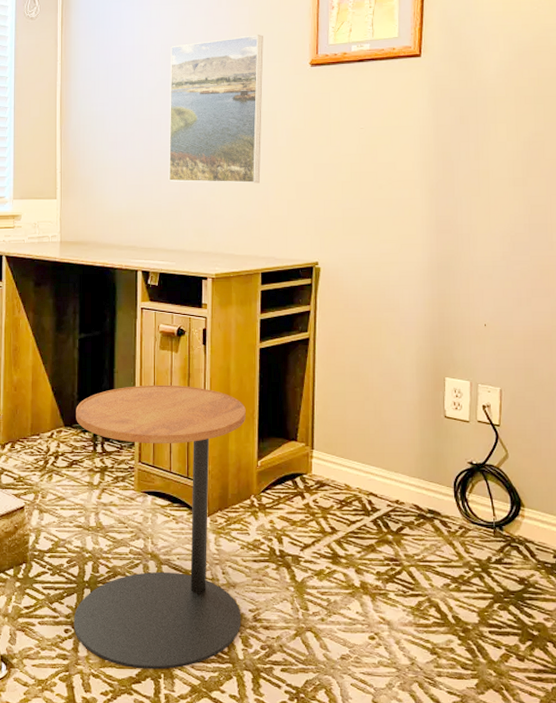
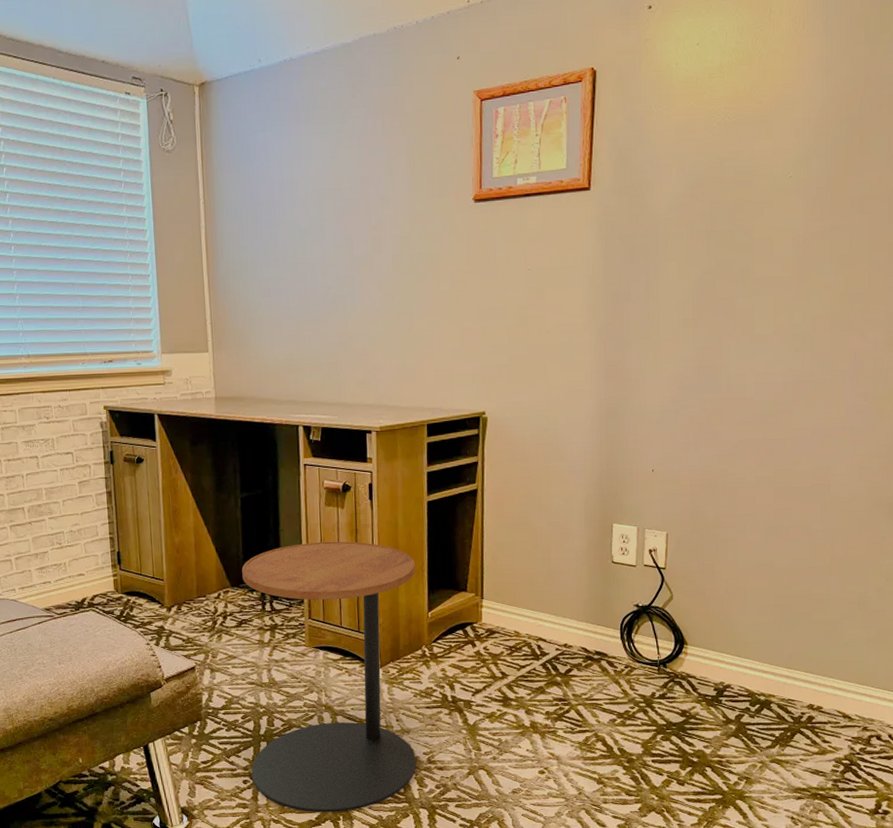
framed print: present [168,35,264,184] -> none [323,167,424,331]

